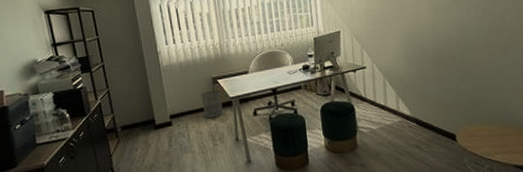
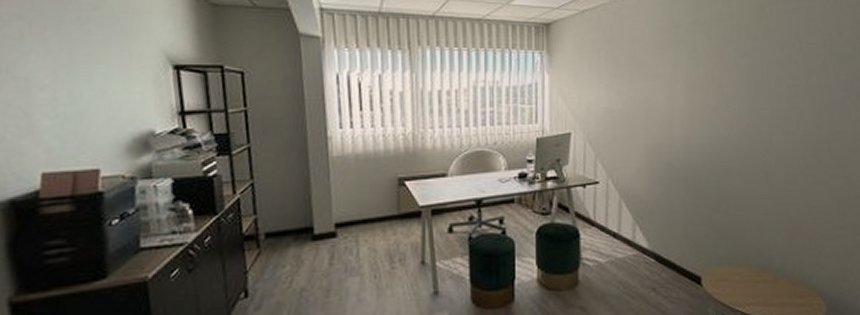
waste bin: present [201,90,223,119] -> none [380,194,408,232]

